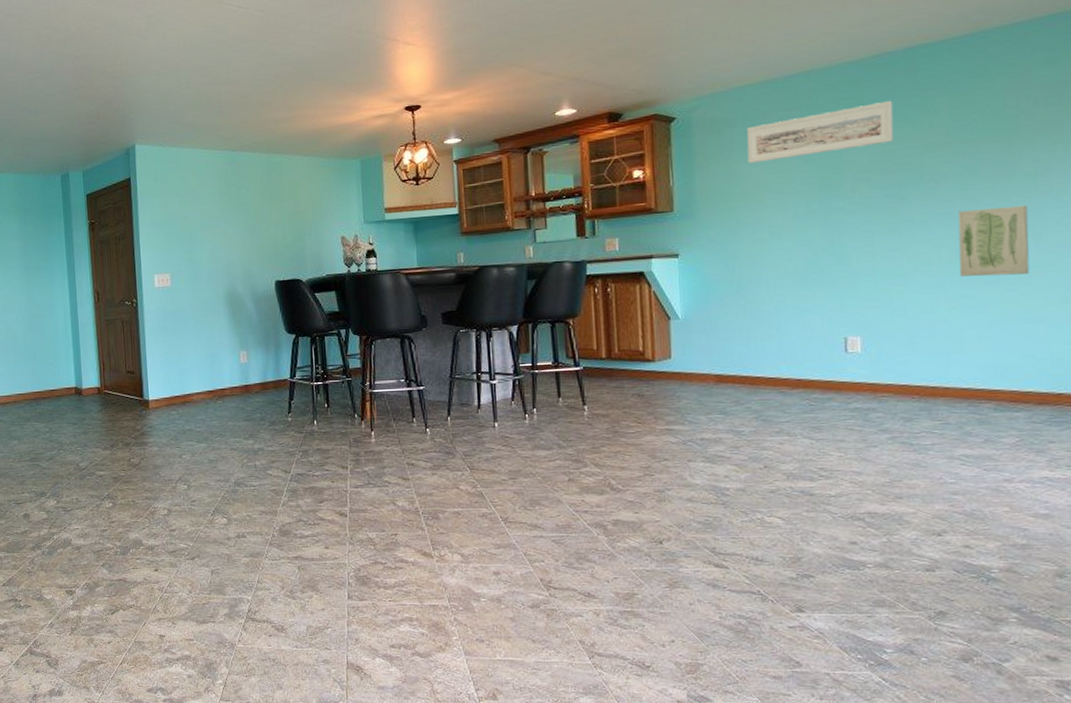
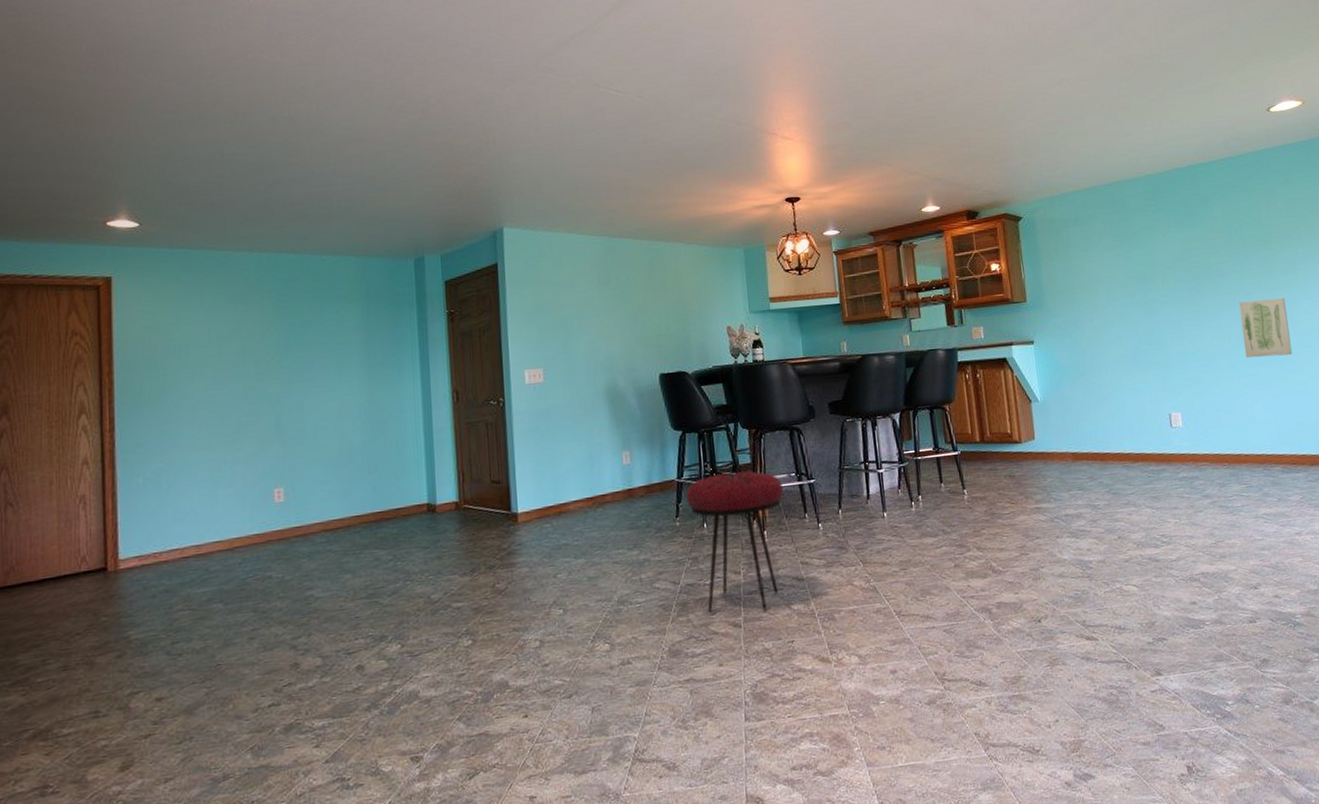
stool: none [298,375,392,504] -> present [686,471,783,612]
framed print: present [747,100,894,164] -> none [1079,208,1188,260]

